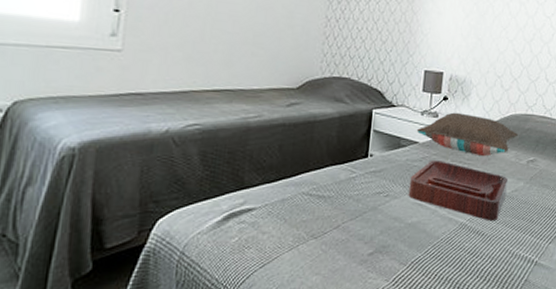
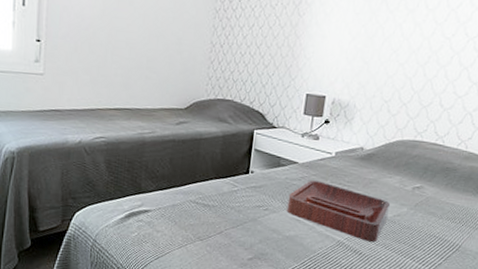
pillow: present [416,112,518,156] -> none [296,135,404,180]

